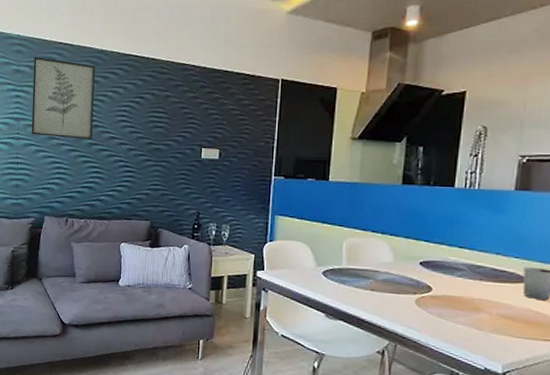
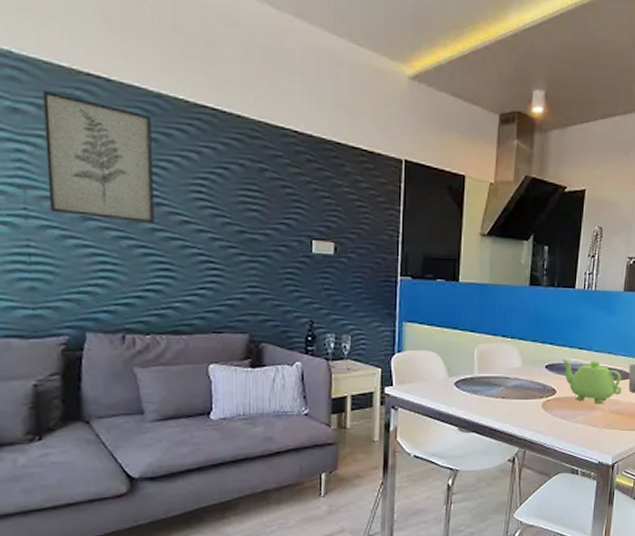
teapot: none [439,257,515,307] -> present [562,359,623,404]

